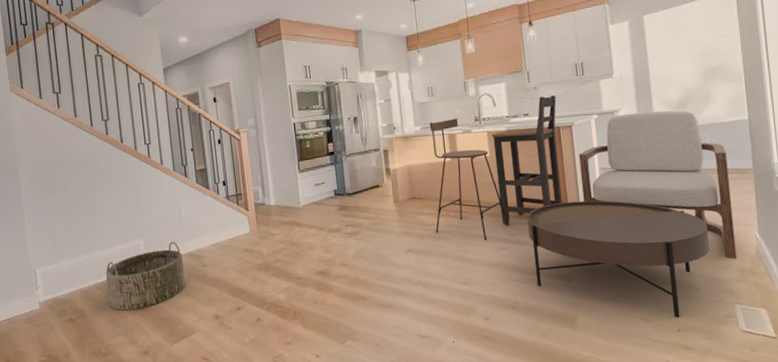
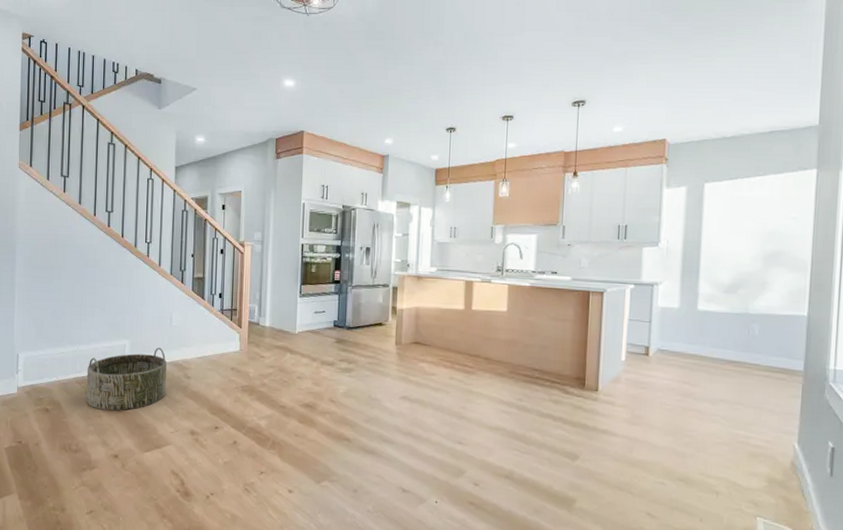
bar stool: present [429,118,510,241] -> none [435,265,518,401]
bar stool: present [491,95,563,225] -> none [509,256,591,387]
coffee table: present [526,200,710,318] -> none [536,373,739,520]
armchair: present [579,110,737,259] -> none [603,288,775,468]

